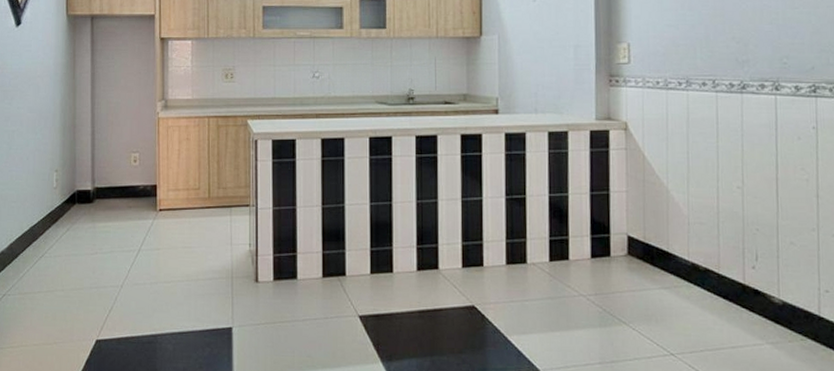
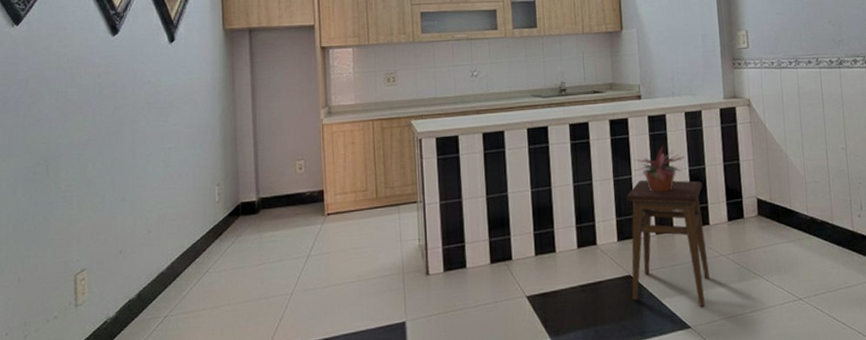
stool: none [474,204,565,350] -> present [626,180,709,307]
potted plant: none [485,167,545,219] -> present [633,145,685,193]

